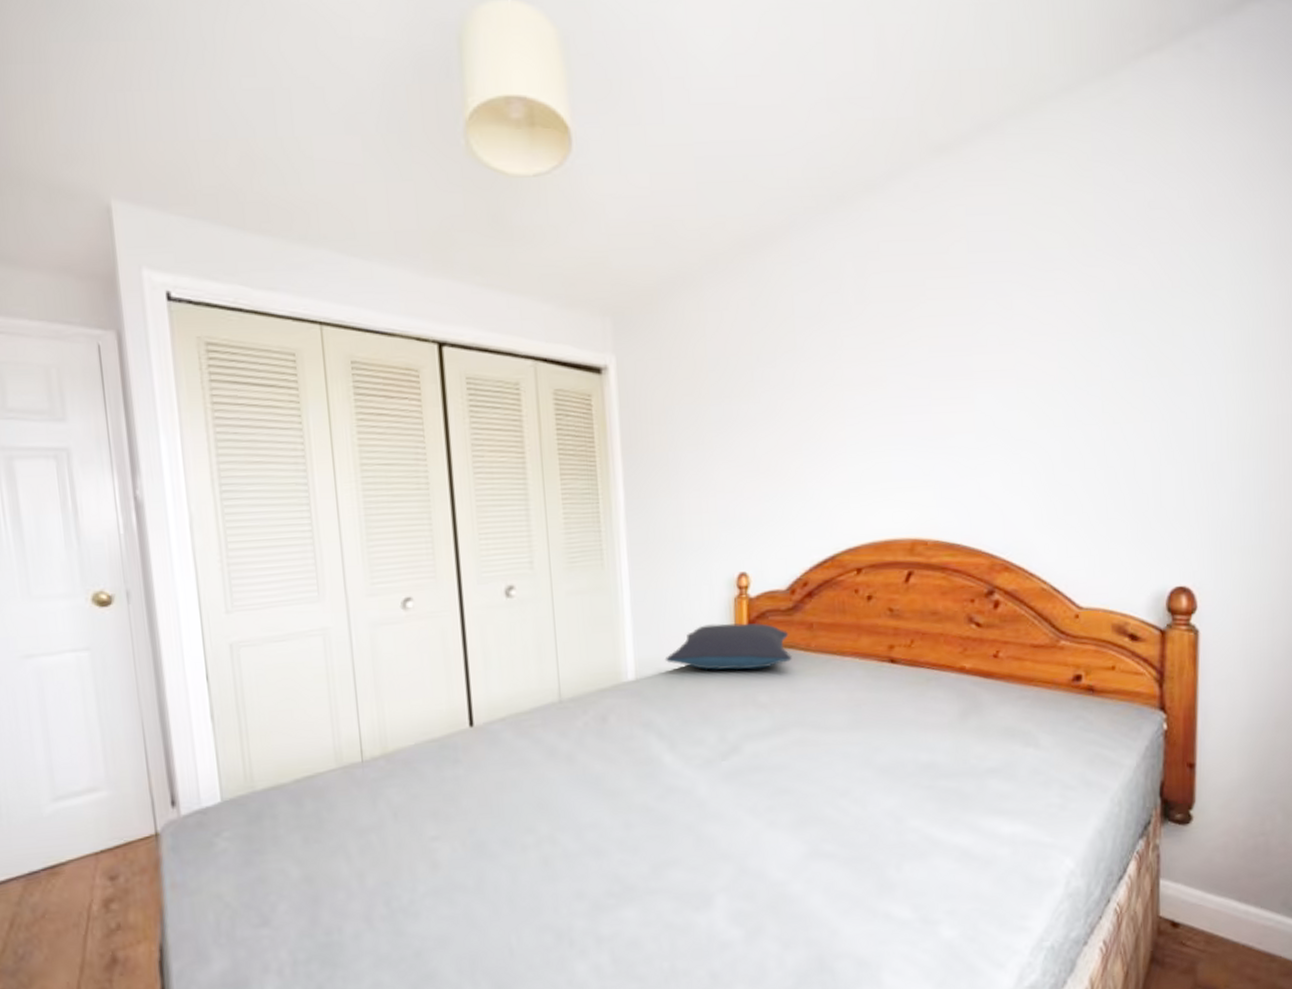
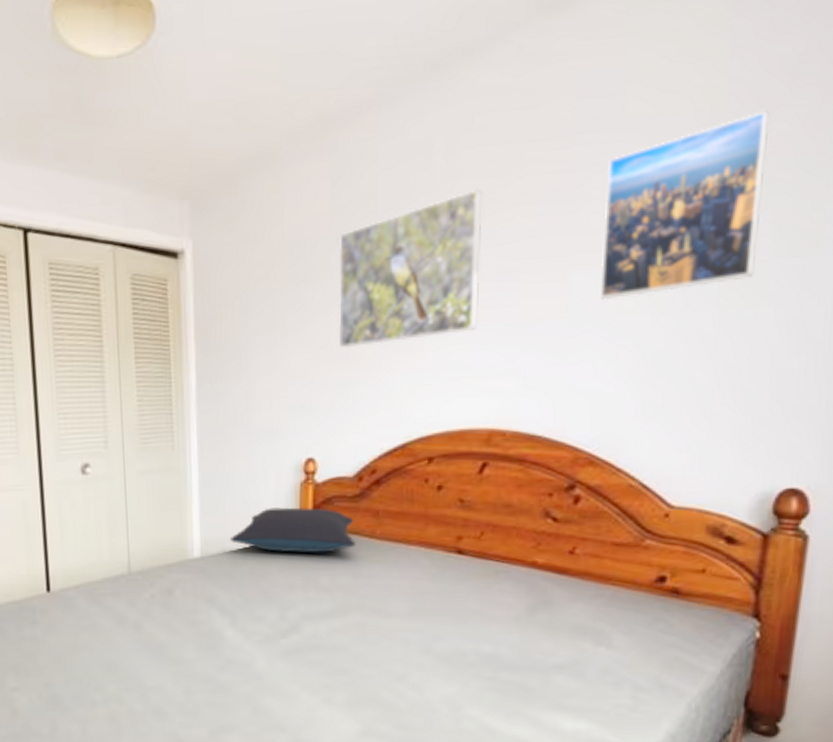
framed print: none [760,312,894,462] -> present [338,190,483,348]
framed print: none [999,249,1132,415] -> present [599,111,769,299]

